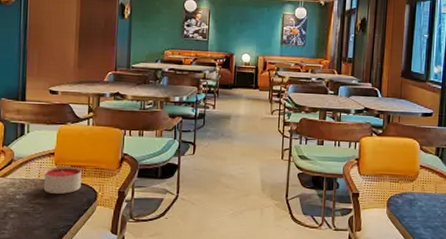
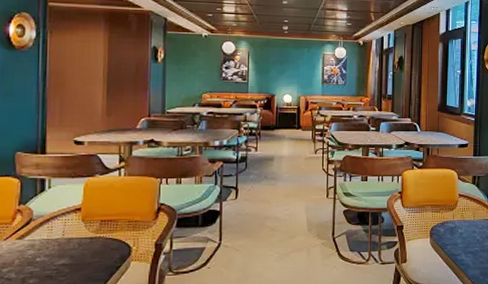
candle: present [43,166,82,194] -> none [68,221,113,253]

